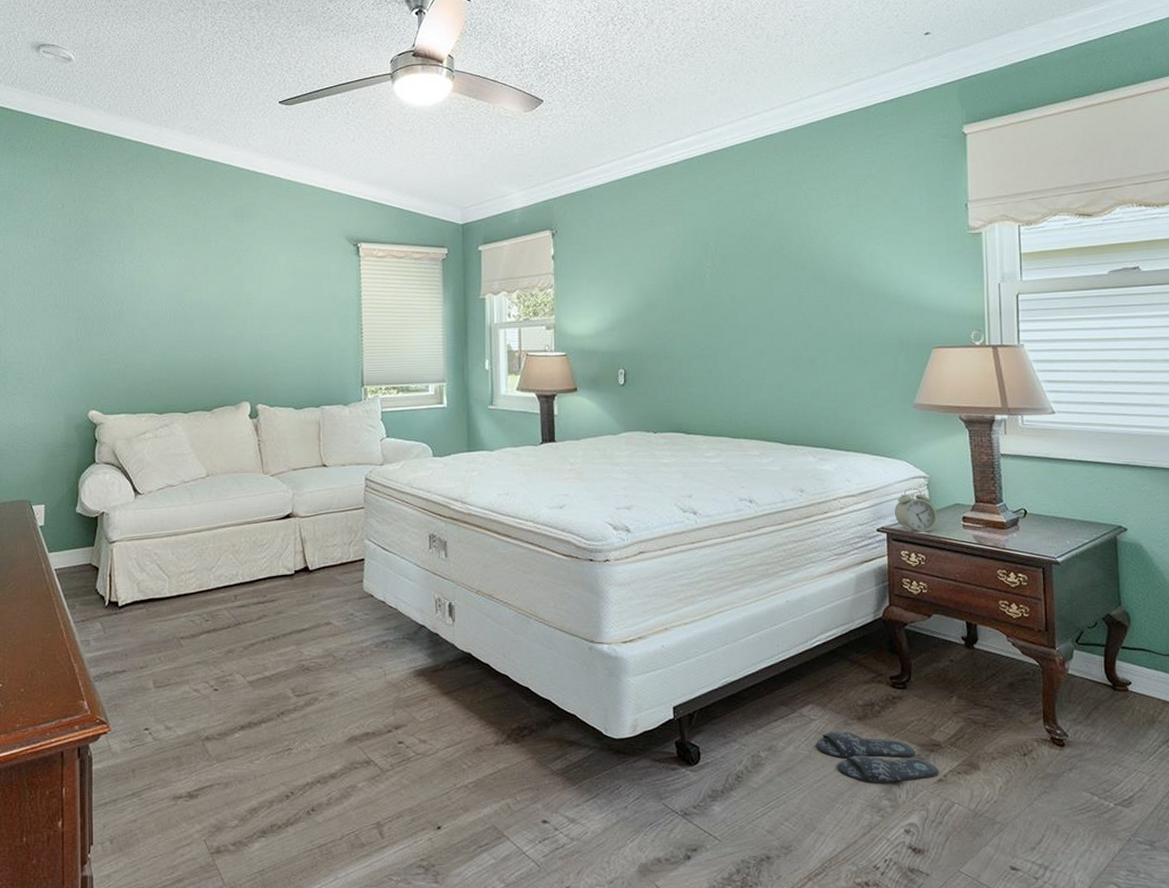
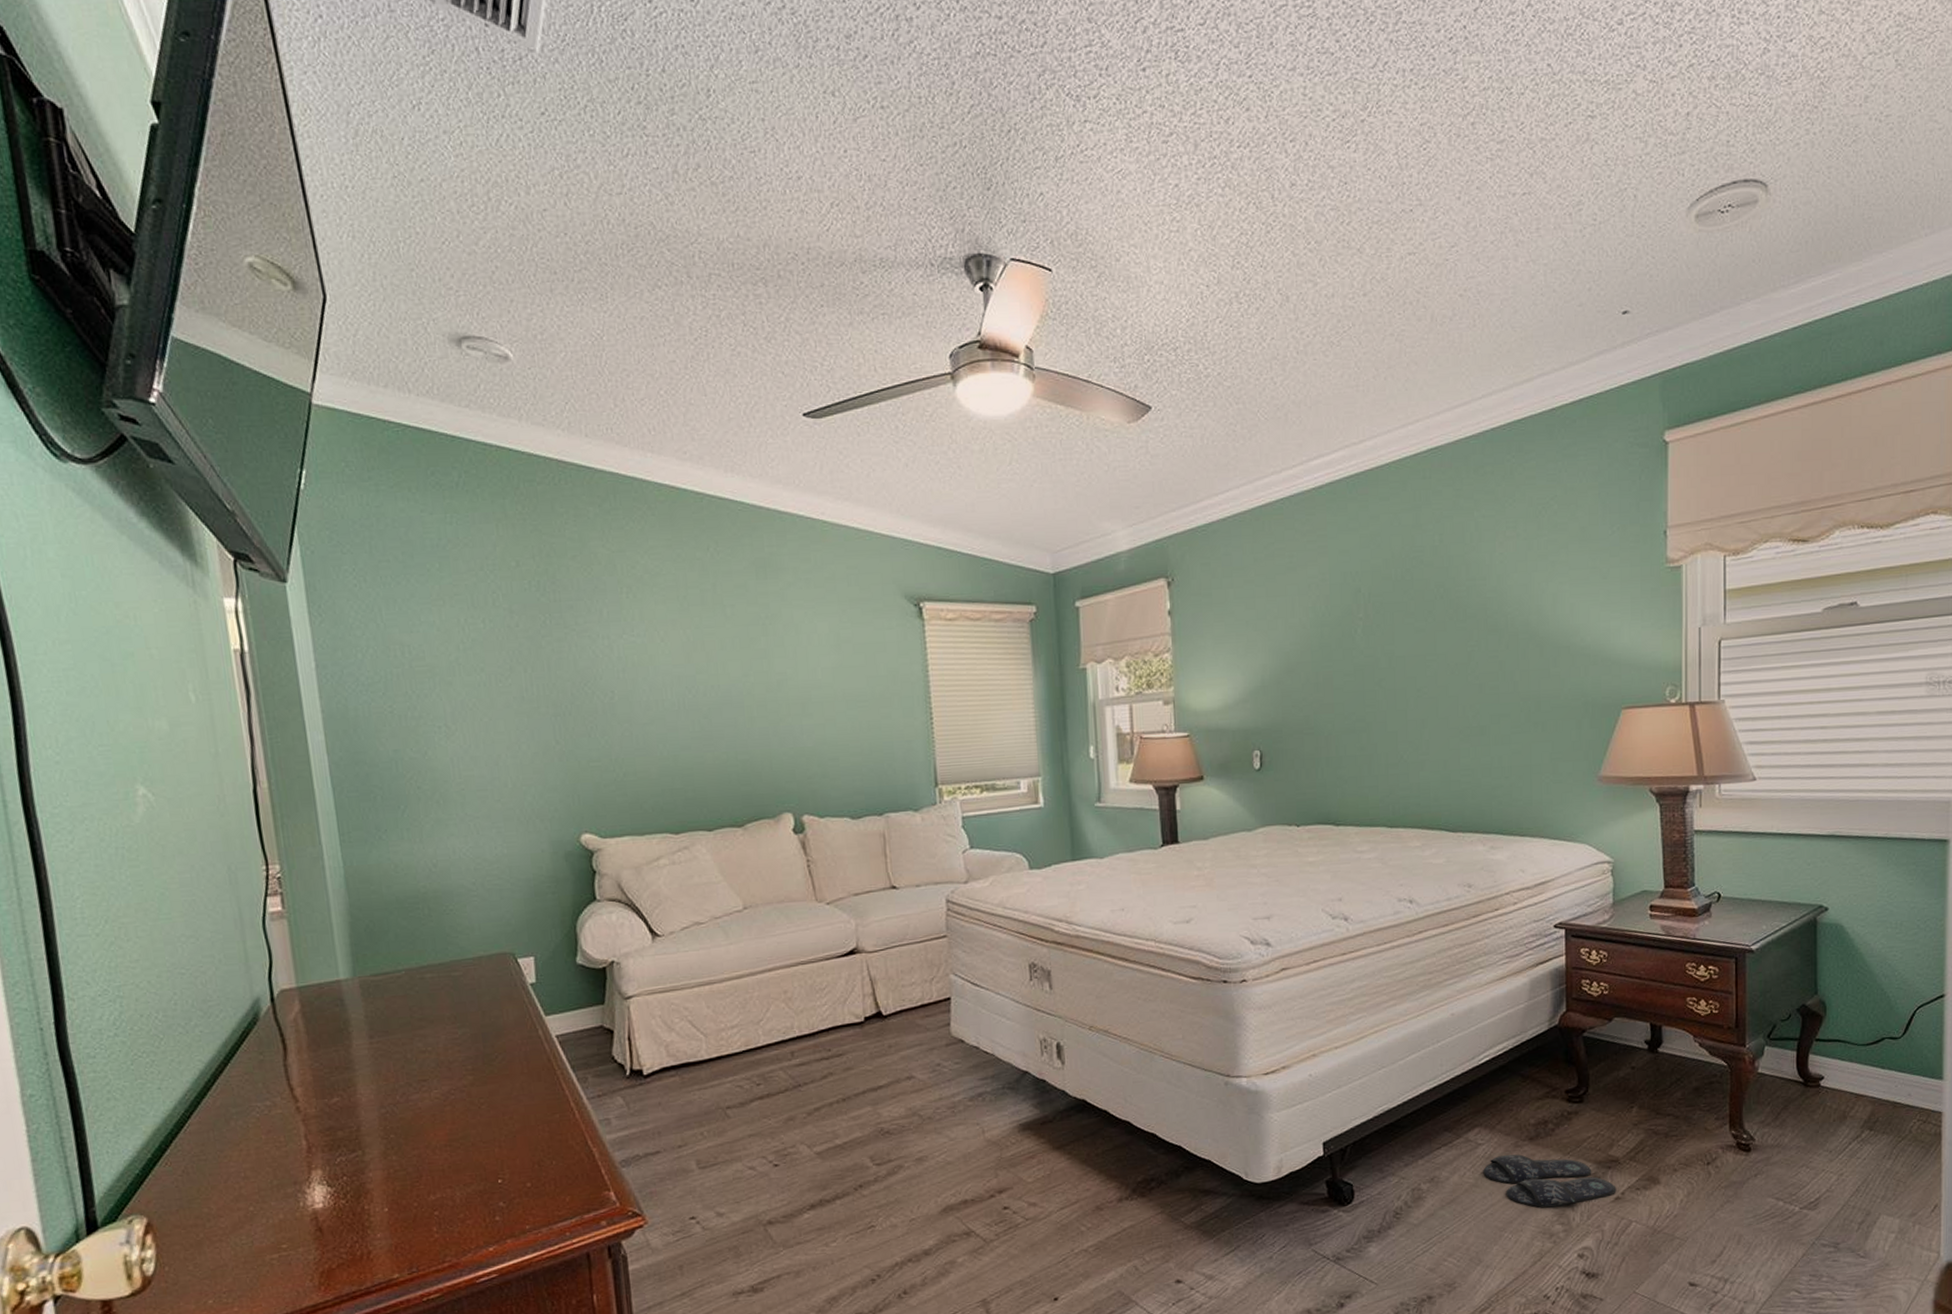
alarm clock: present [894,488,938,533] -> none [1574,875,1622,928]

